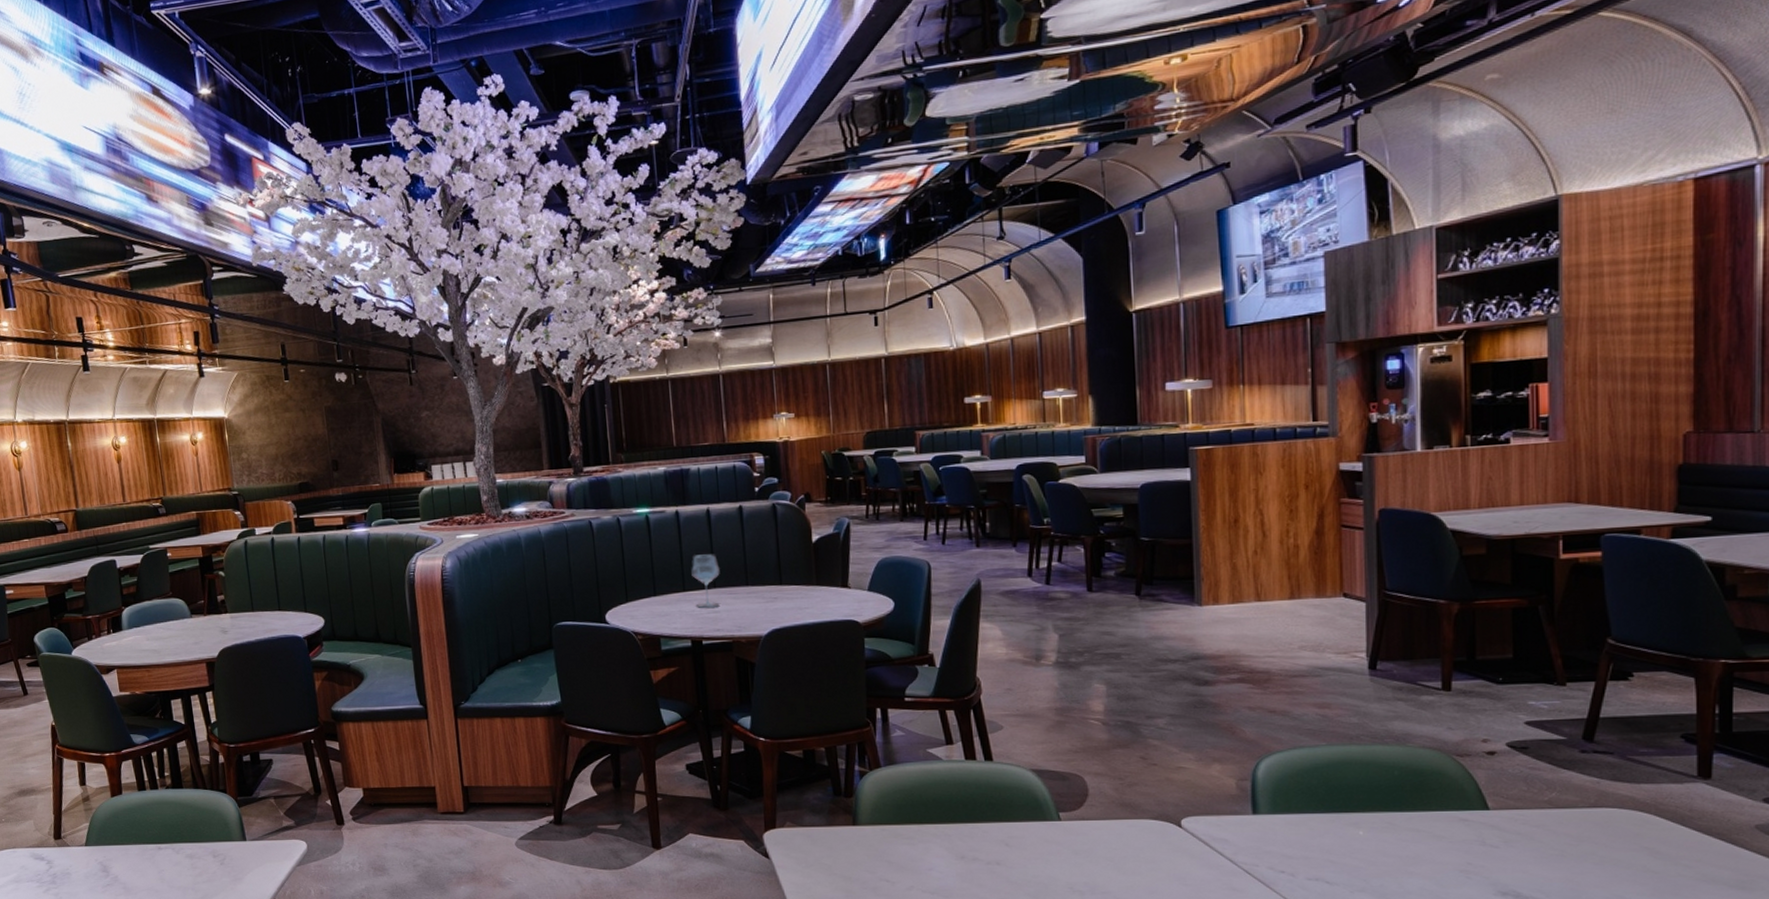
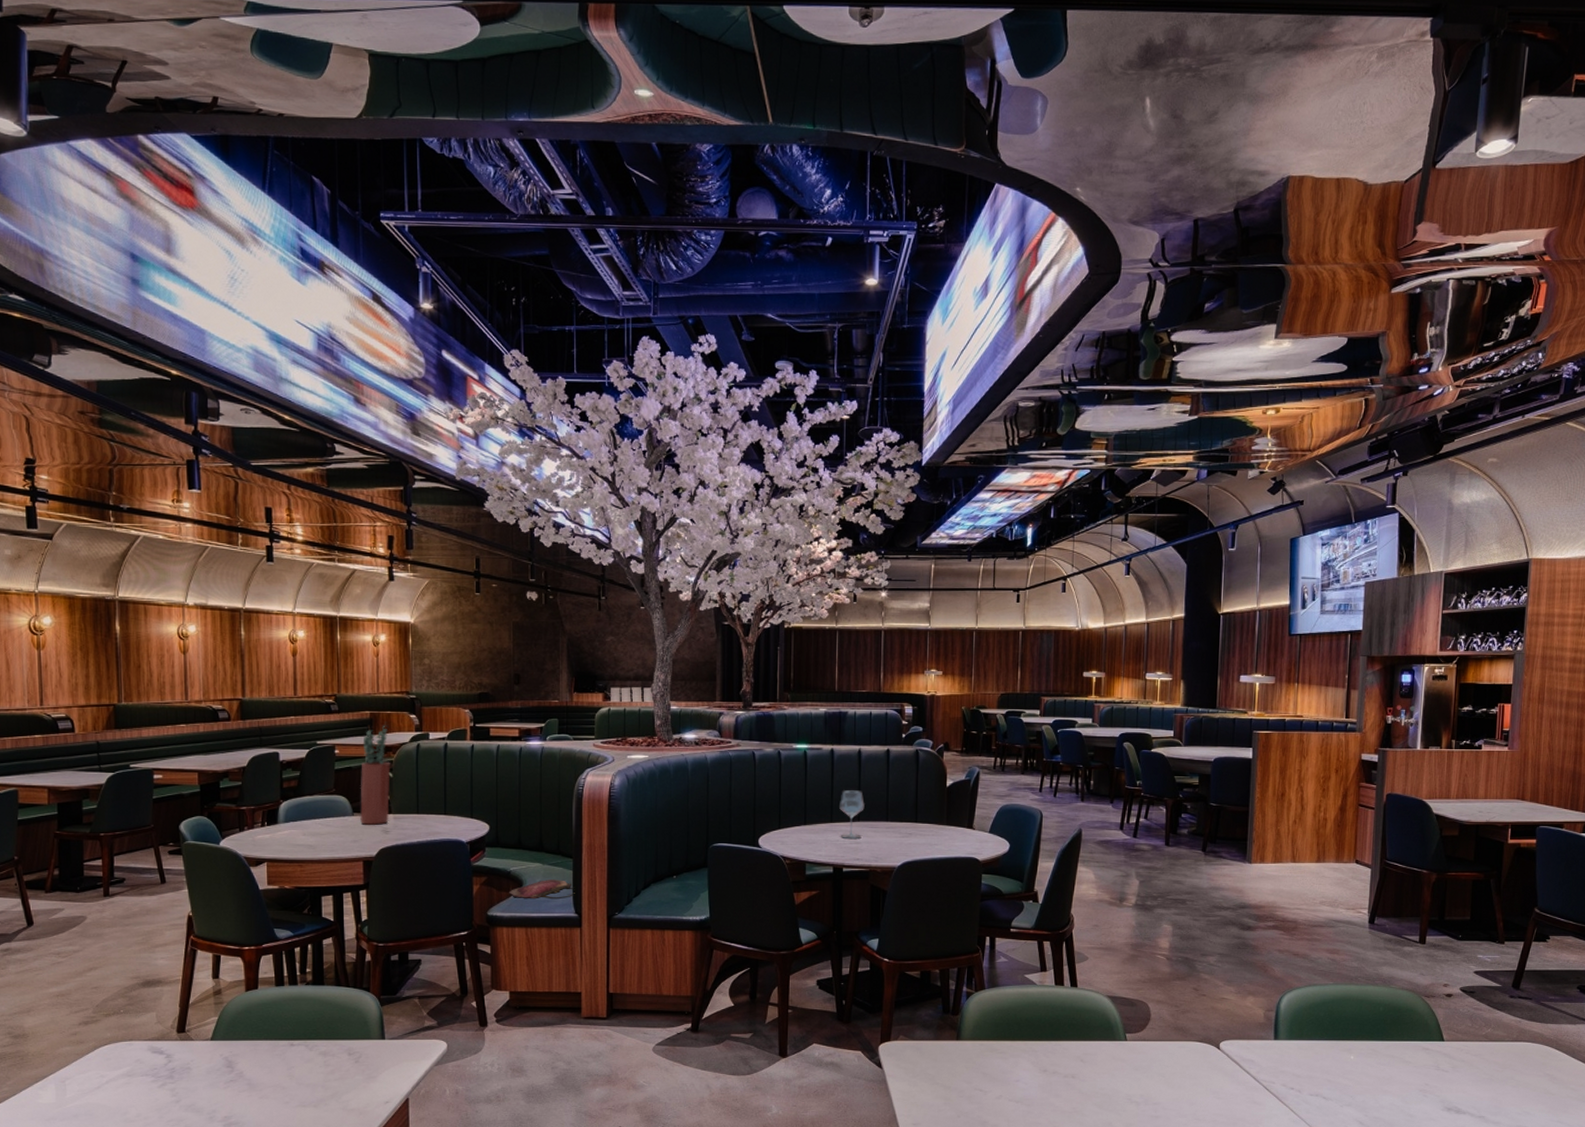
vase: none [192,520,226,626] -> present [359,721,391,825]
handbag: none [350,670,418,692] -> present [508,880,575,900]

